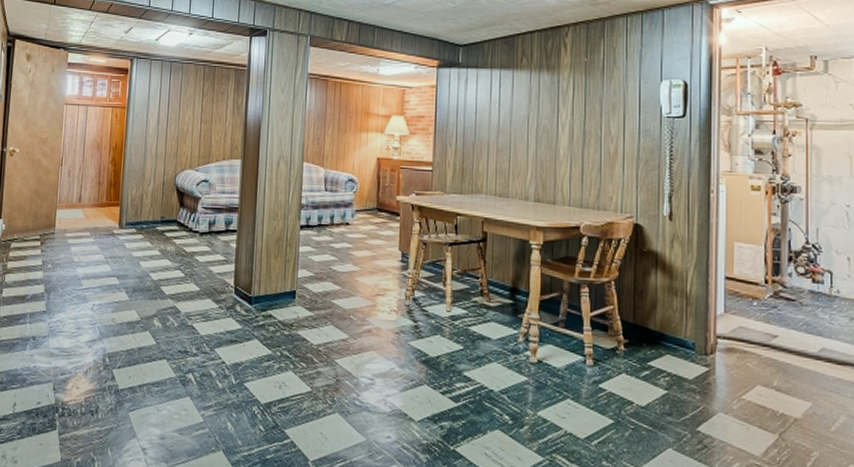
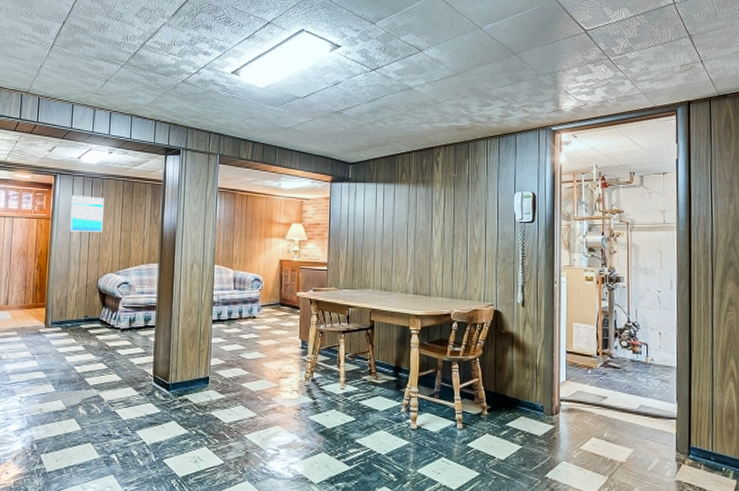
wall art: none [145,82,183,123] -> present [69,195,104,232]

